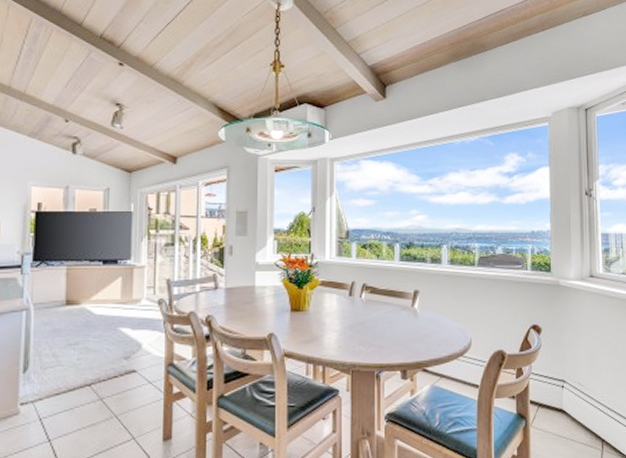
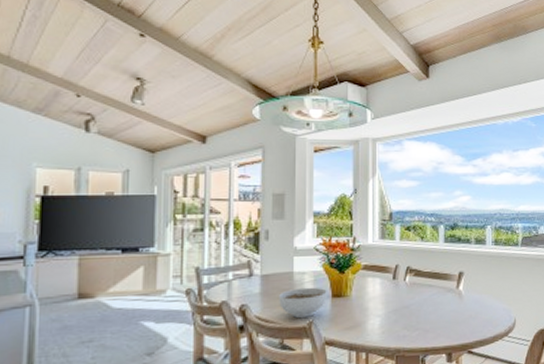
bowl: none [242,301,286,330] -> present [279,287,327,318]

